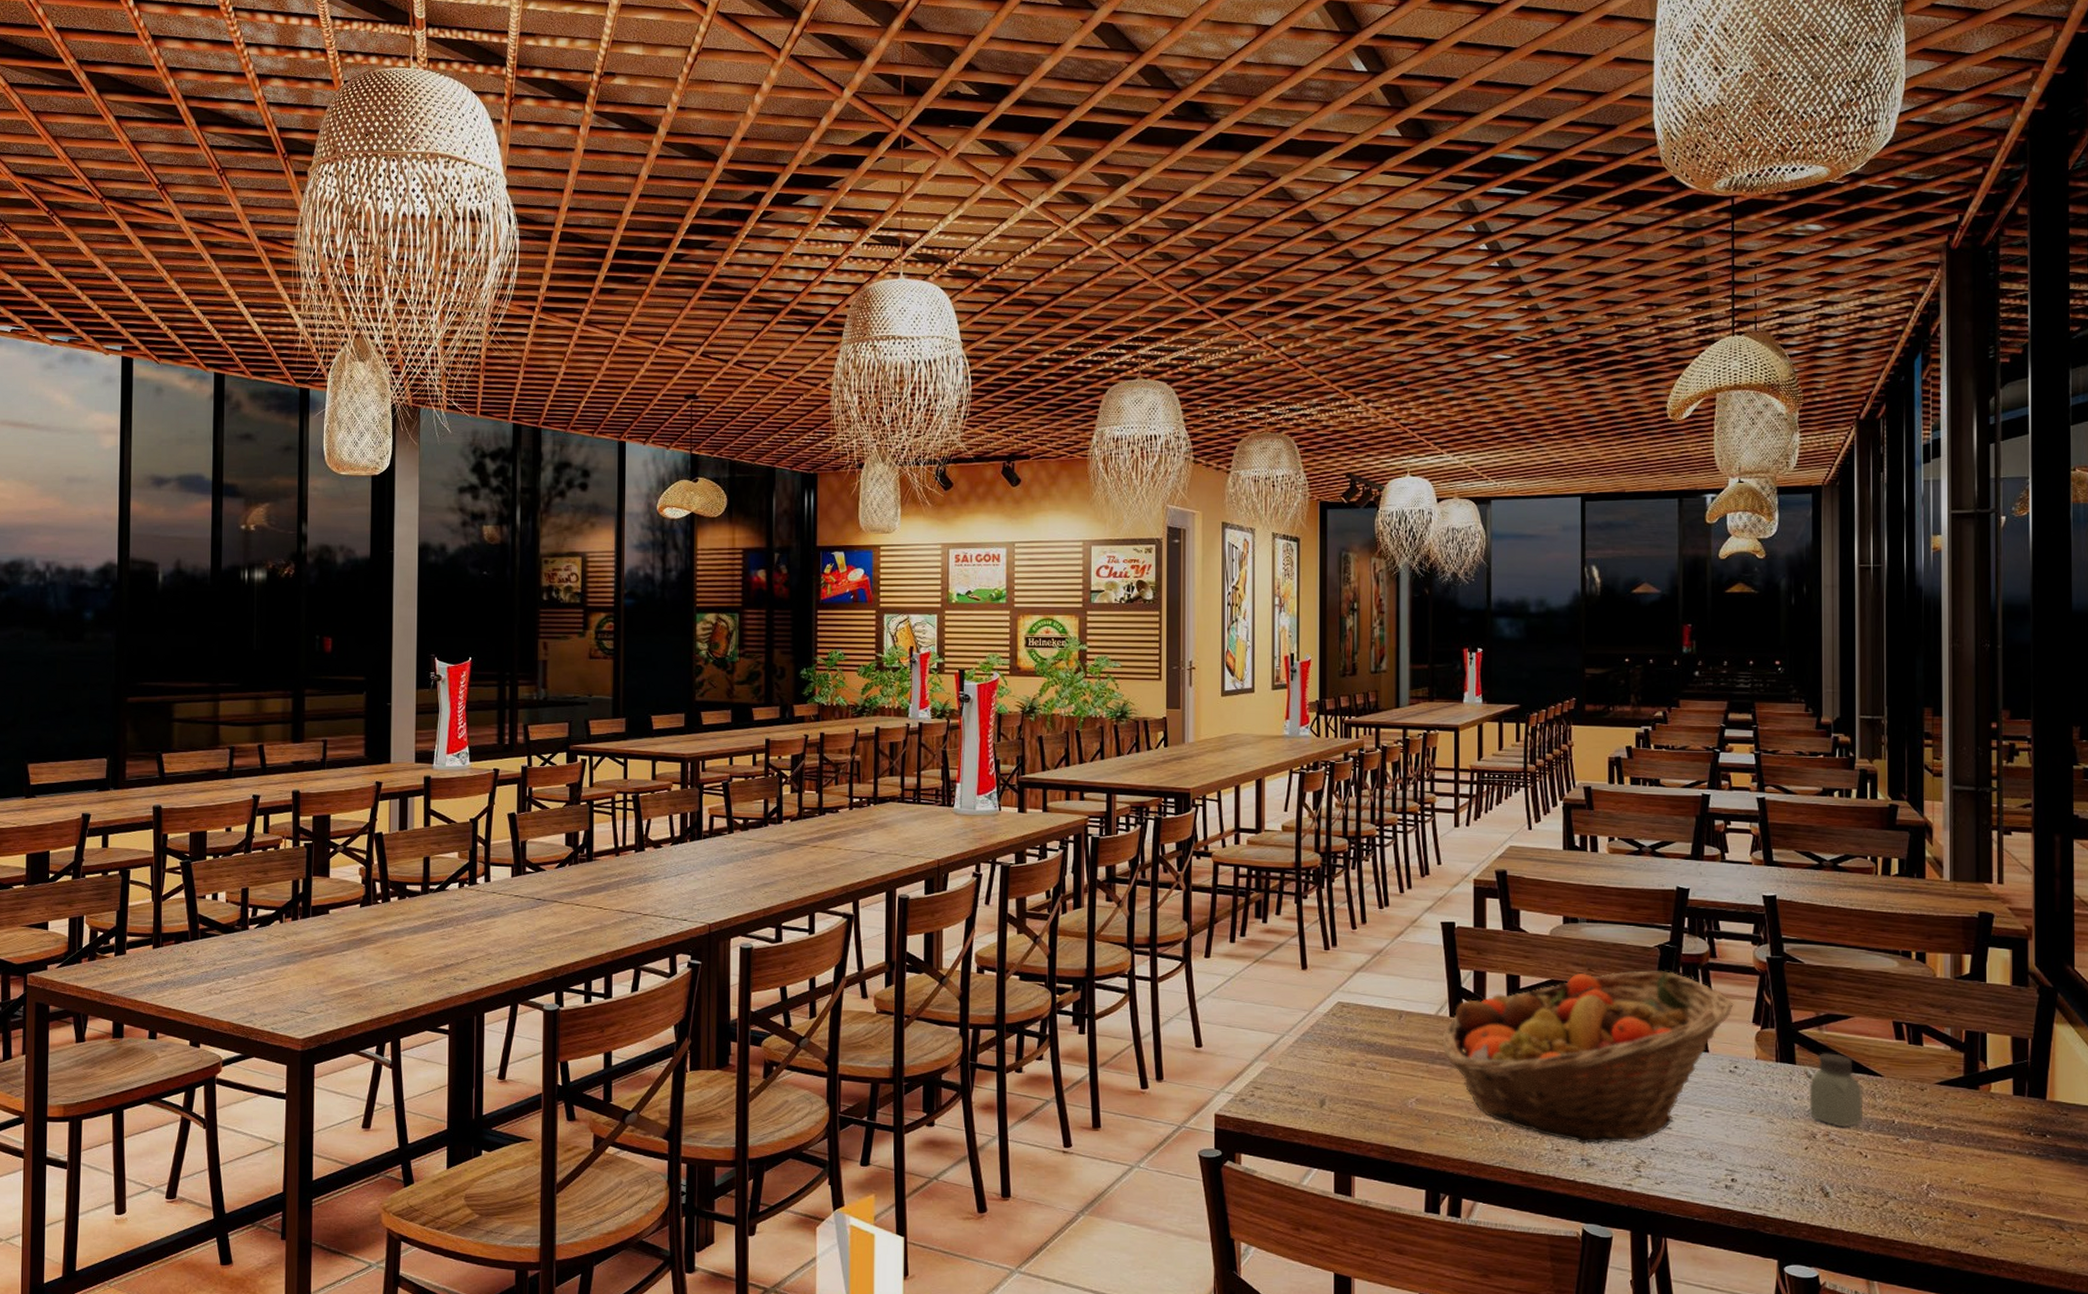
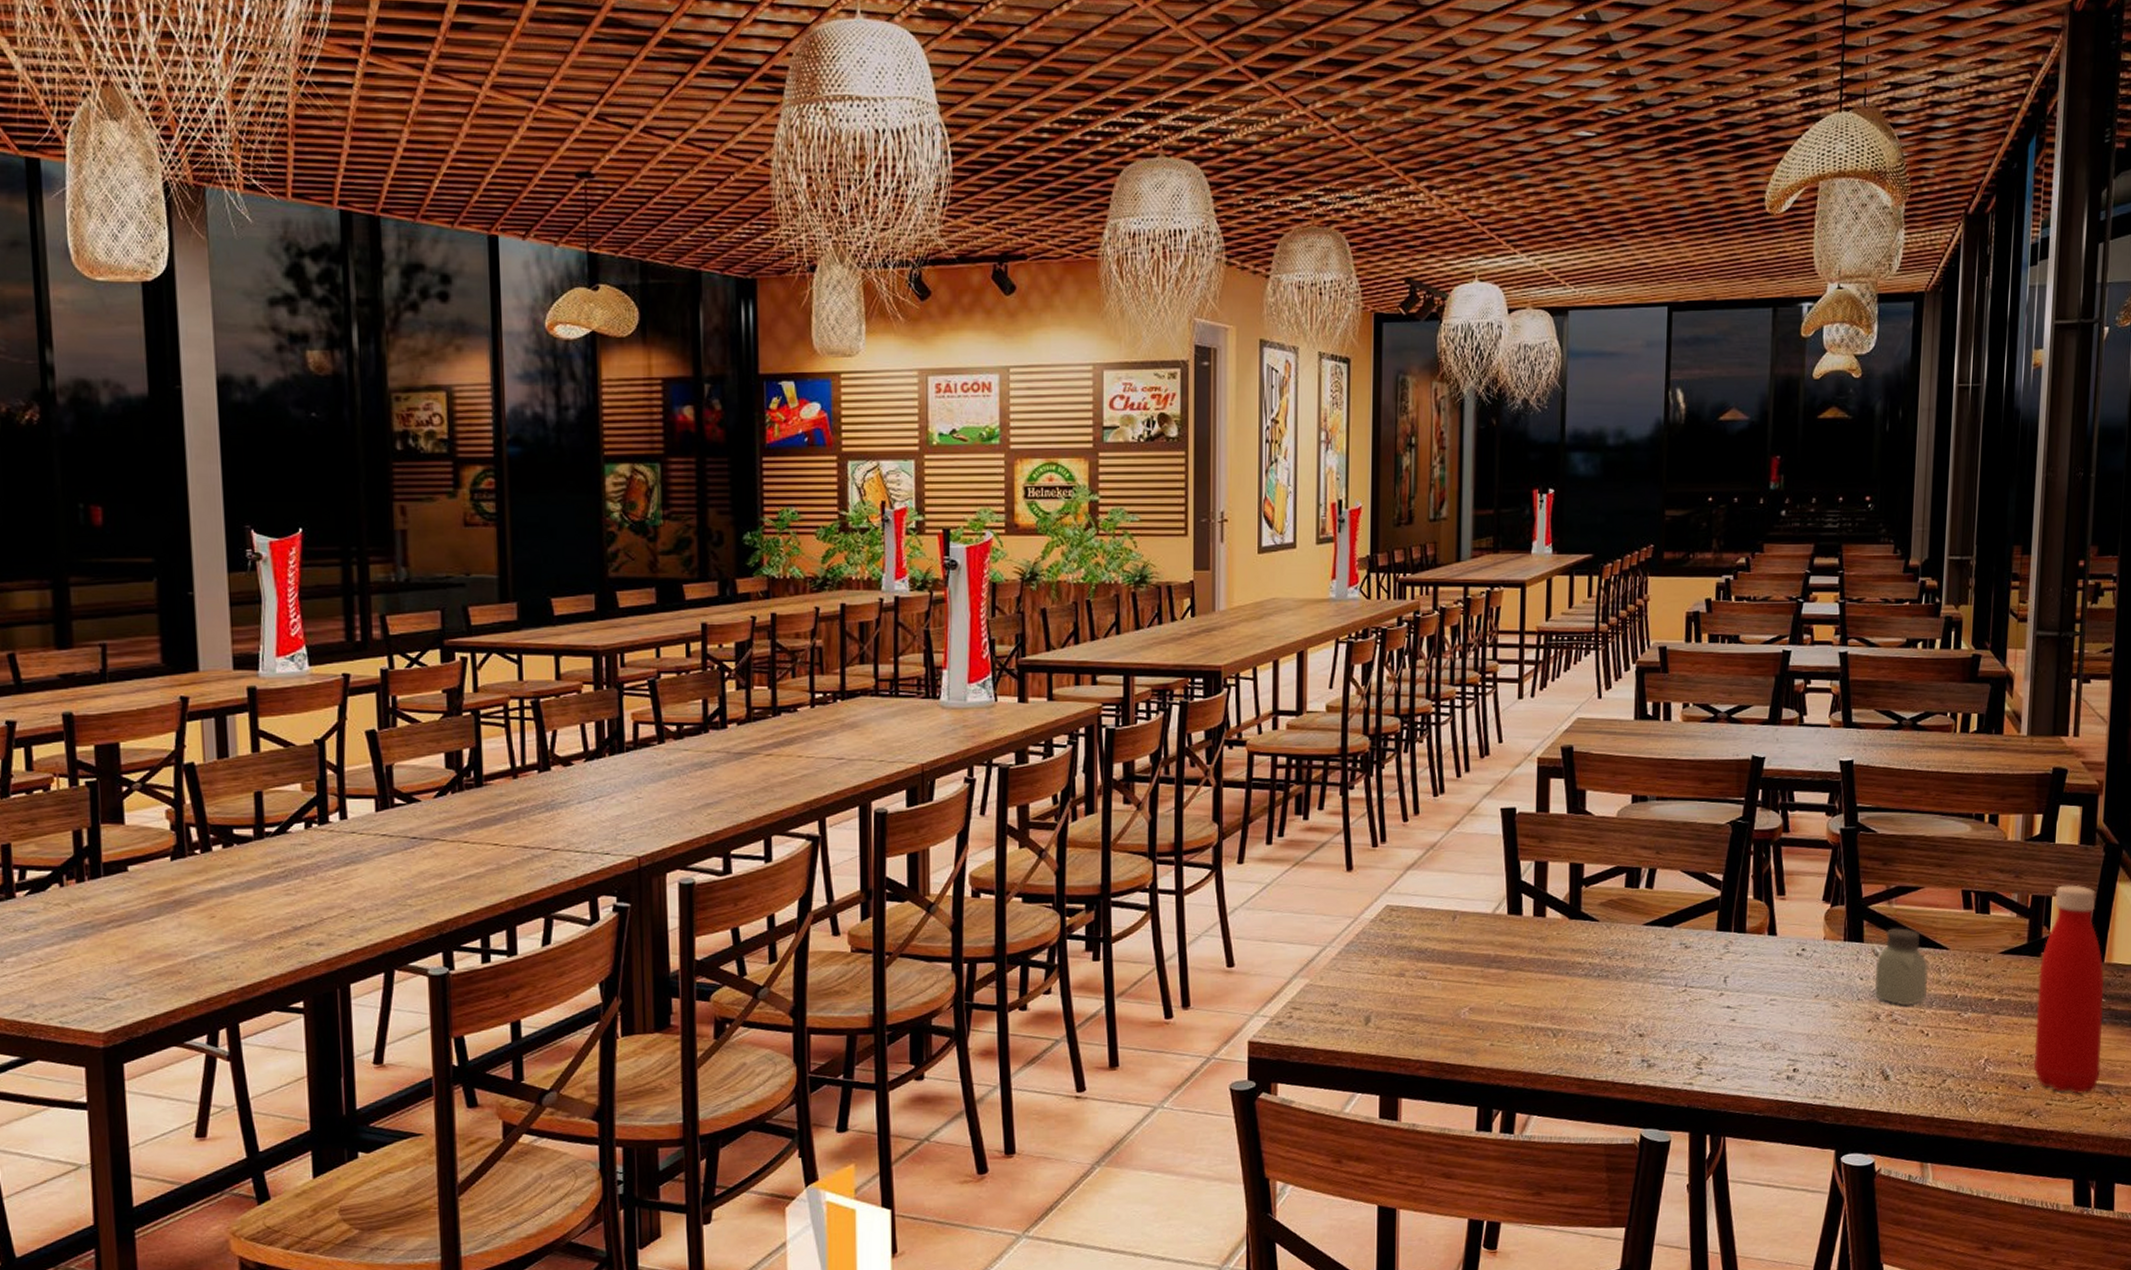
fruit basket: present [1442,970,1734,1144] -> none [1499,848,1805,1044]
bottle: none [1978,1023,2050,1227] -> present [2033,884,2104,1094]

